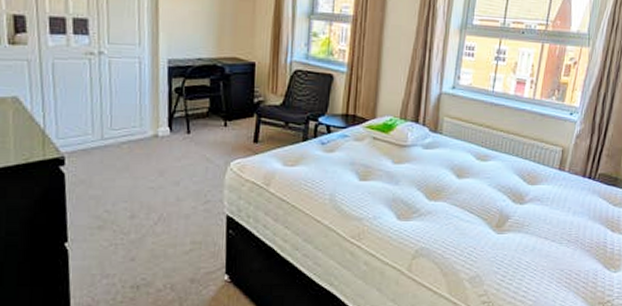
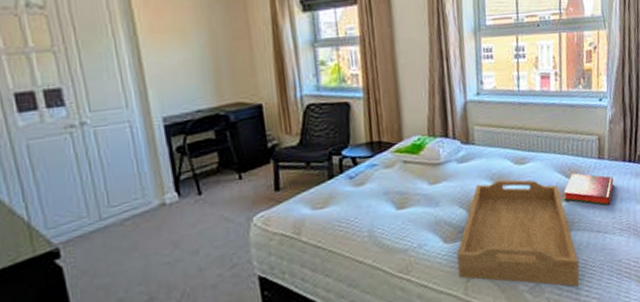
serving tray: none [406,171,522,285] -> present [456,179,580,287]
hardback book: none [518,178,571,215] -> present [563,173,614,205]

